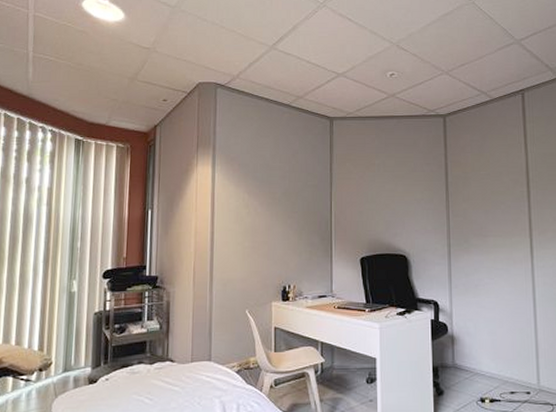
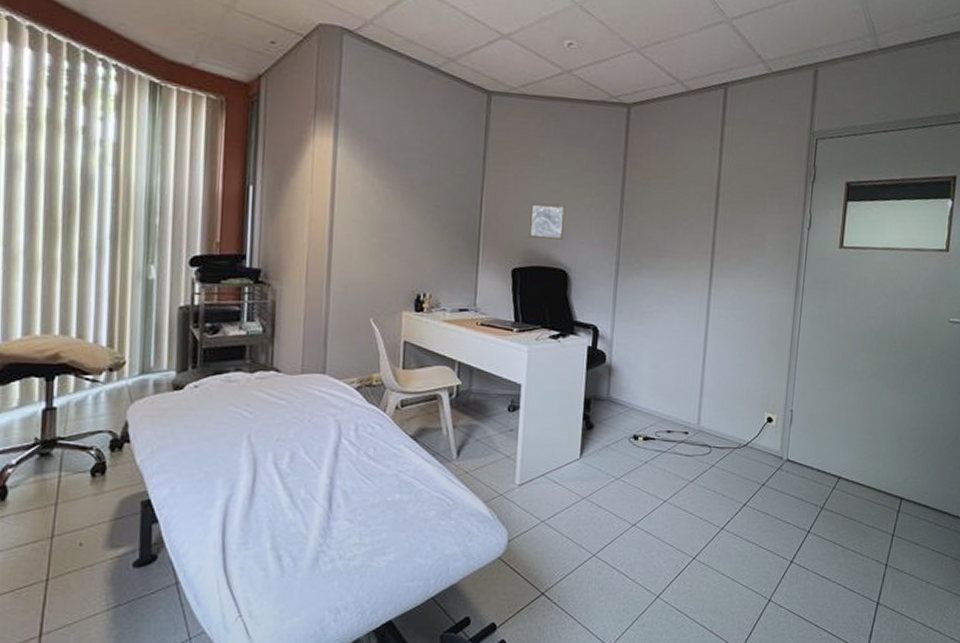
wall art: none [372,201,400,230] -> present [529,202,565,240]

